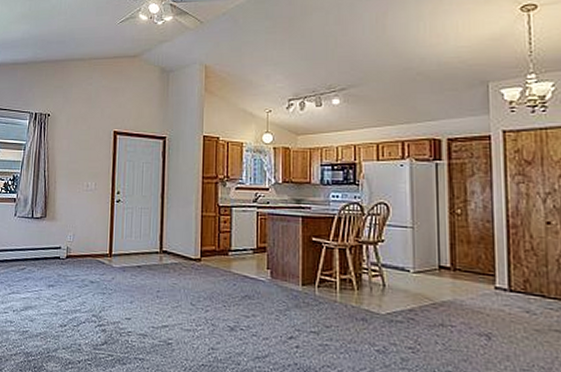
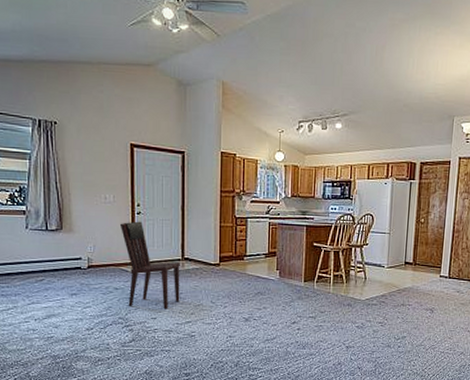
dining chair: none [99,209,158,309] -> present [119,221,180,309]

